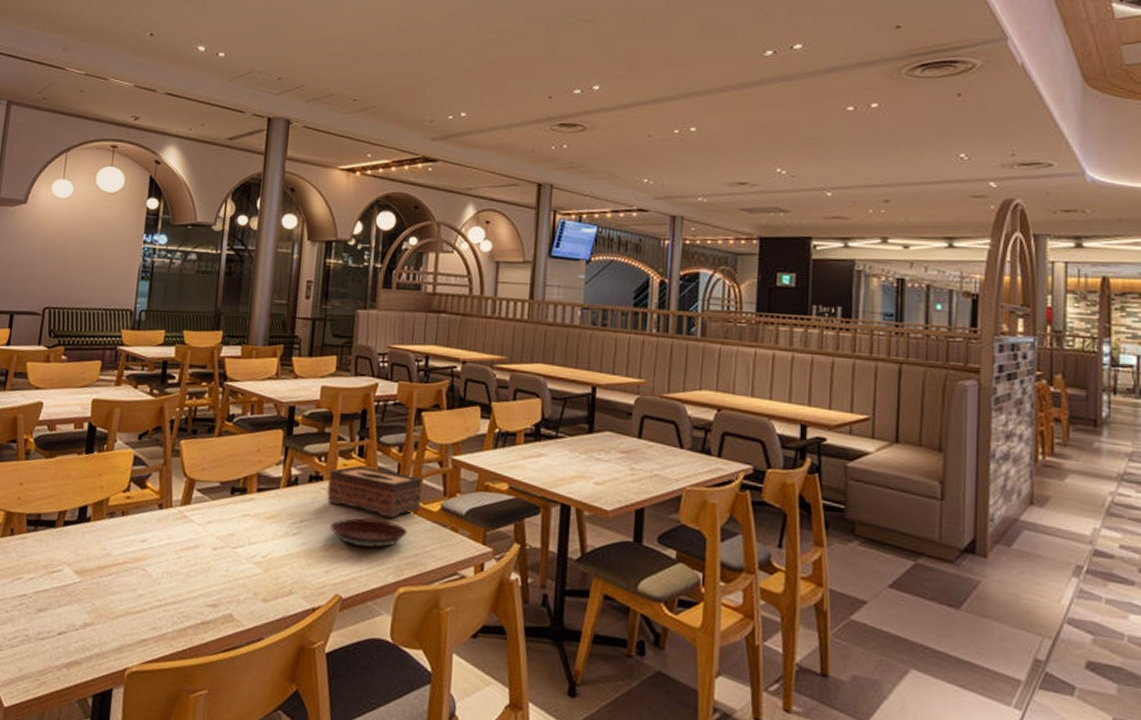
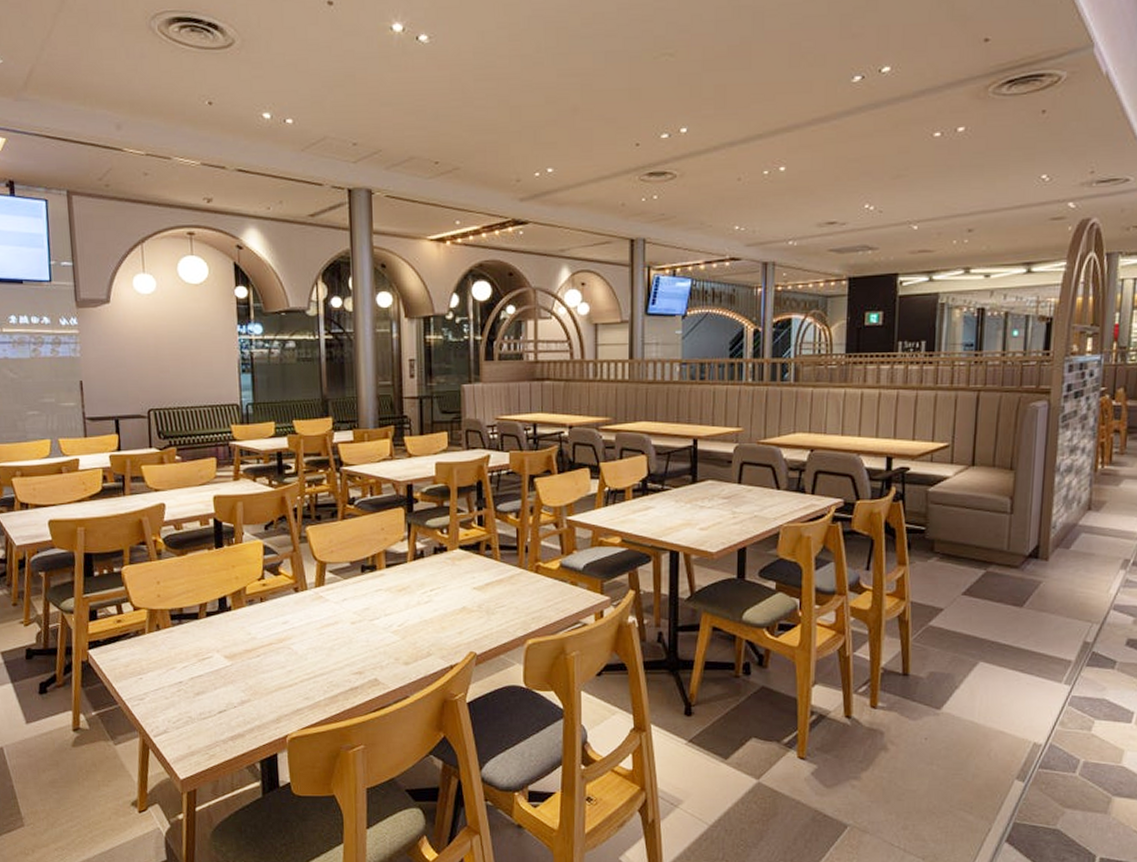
tissue box: present [327,465,423,518] -> none [452,534,542,579]
plate: present [330,518,408,548] -> none [458,582,531,607]

